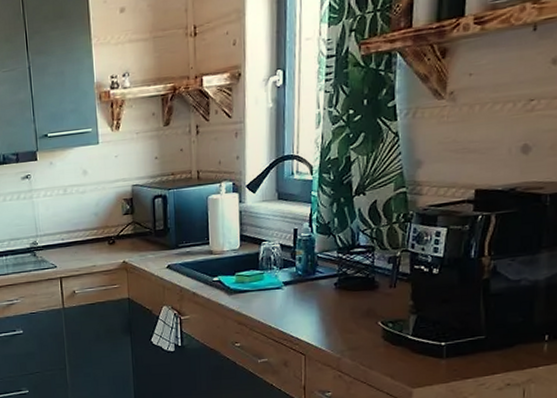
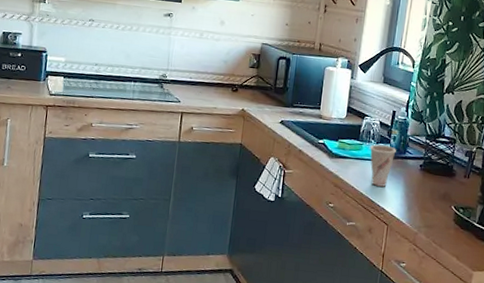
cup: none [273,269,304,316] -> present [370,144,396,187]

